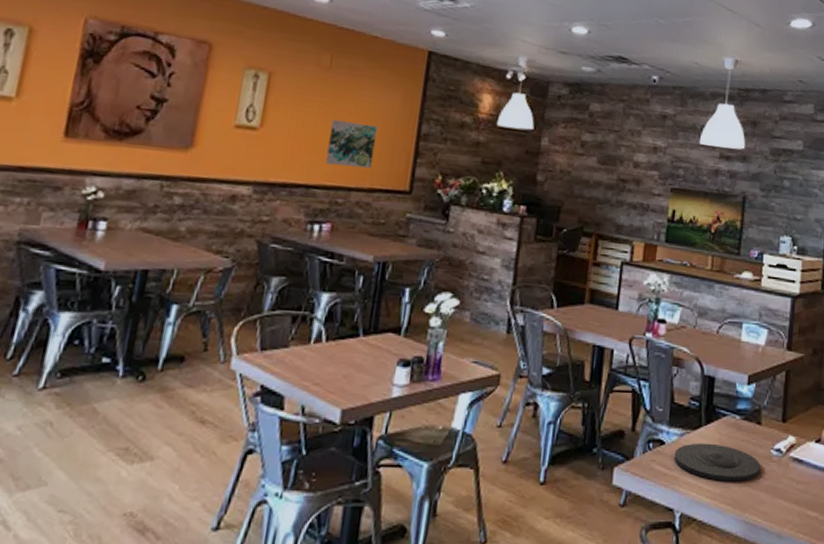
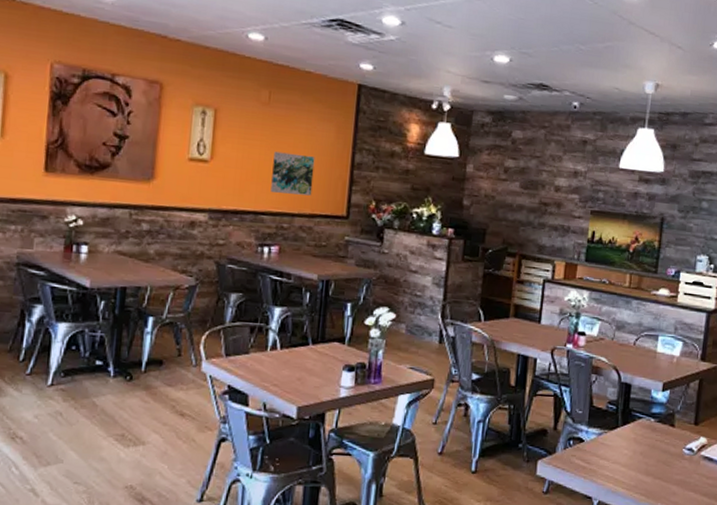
plate: present [673,443,761,482] -> none [592,441,673,476]

